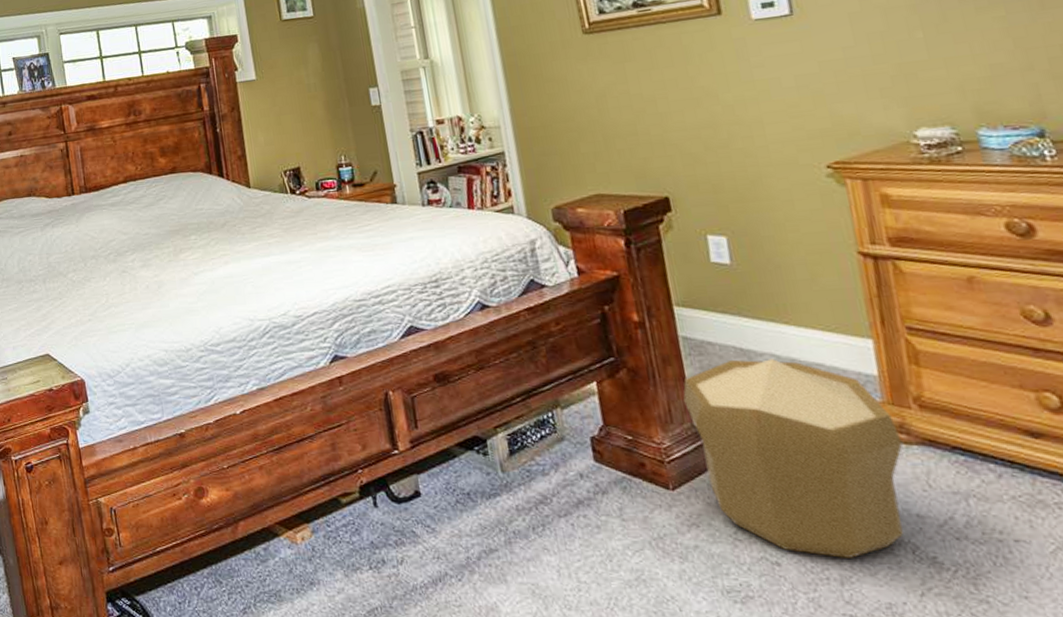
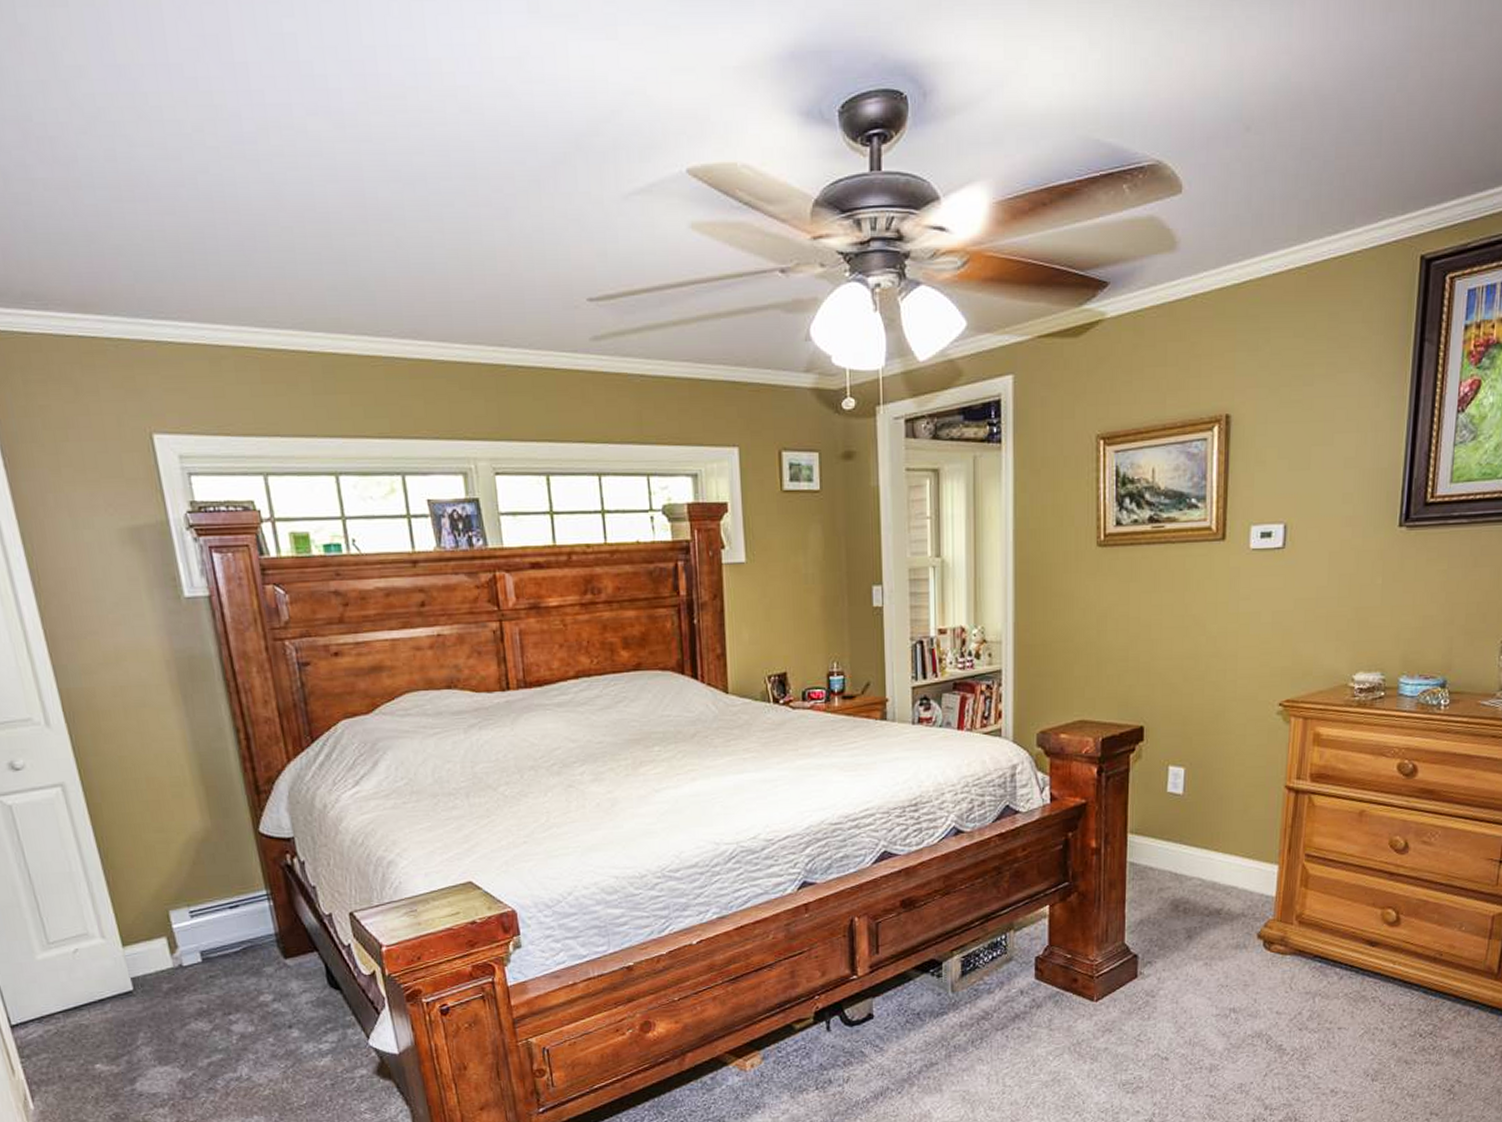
pouf: present [683,359,903,558] -> none [1120,882,1280,1051]

